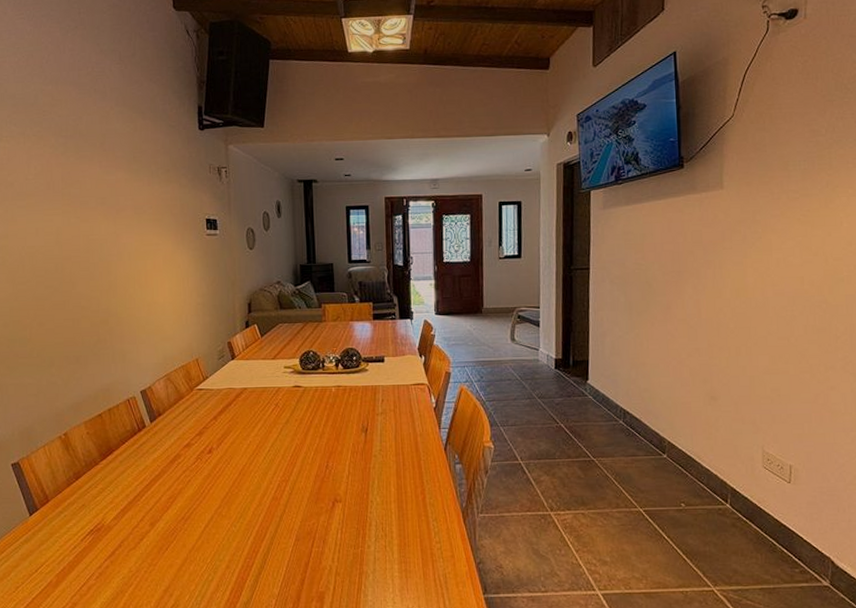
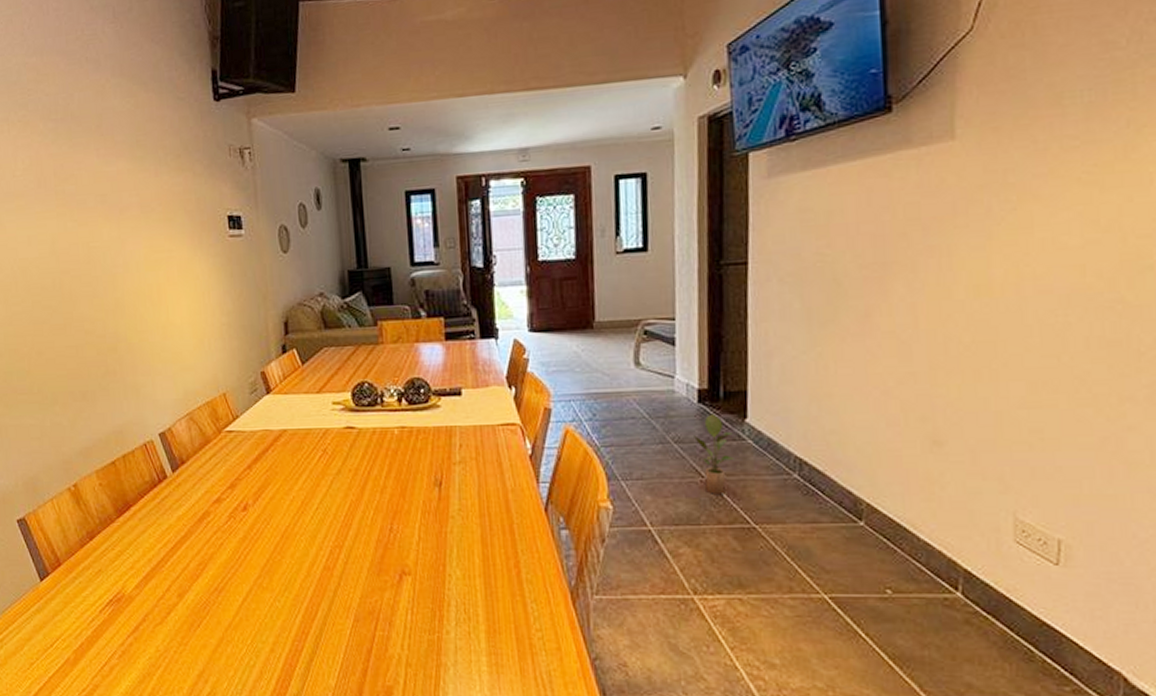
potted plant: none [552,377,579,436] -> present [694,413,734,494]

